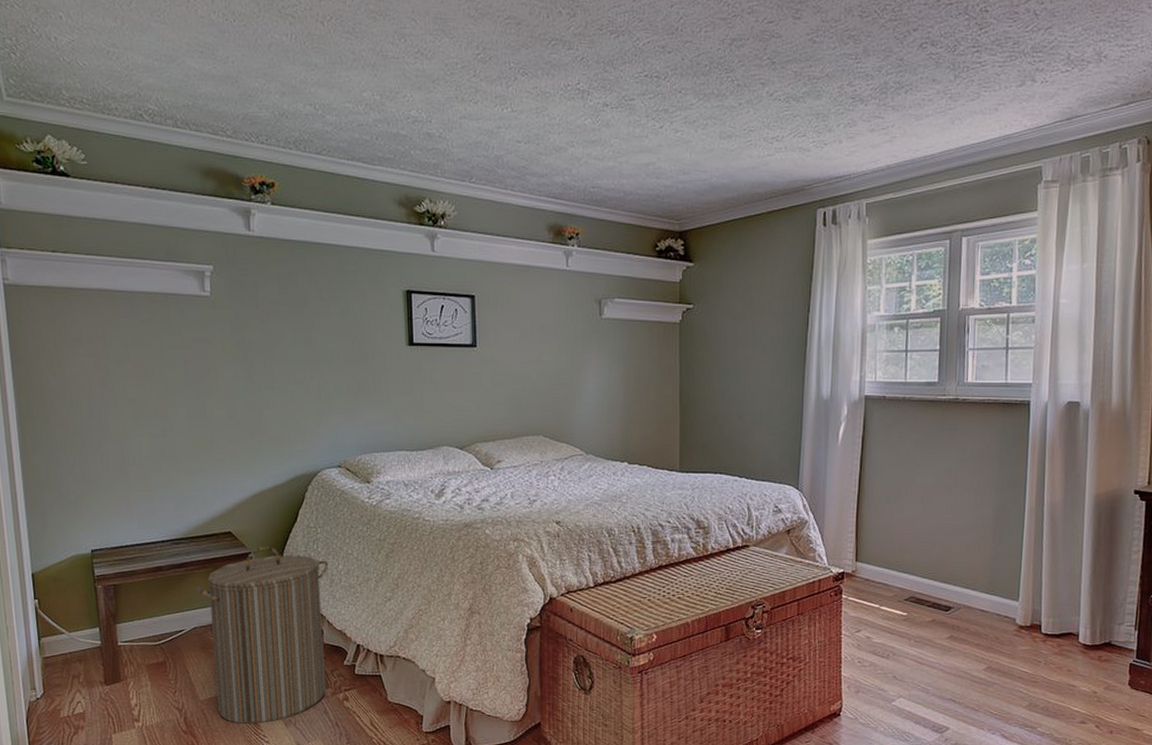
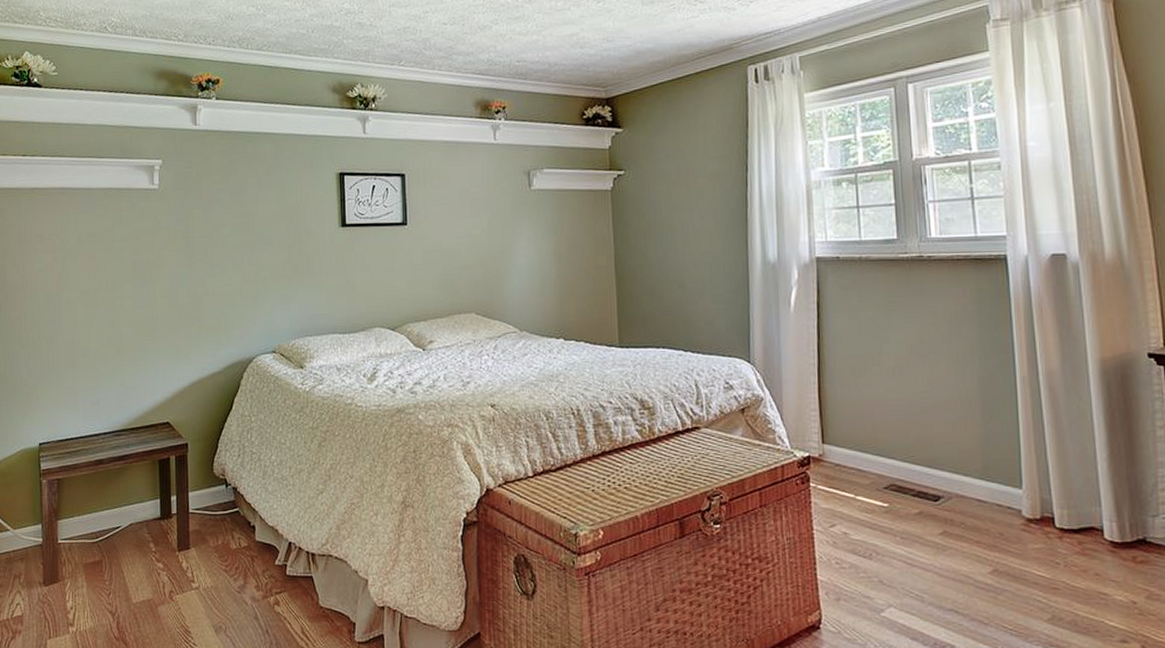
laundry hamper: present [195,546,329,724] -> none [133,437,262,630]

